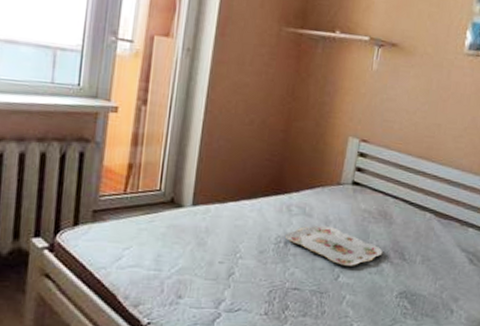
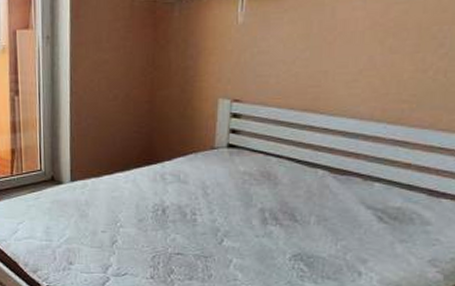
serving tray: present [286,225,383,266] -> none [163,191,270,230]

